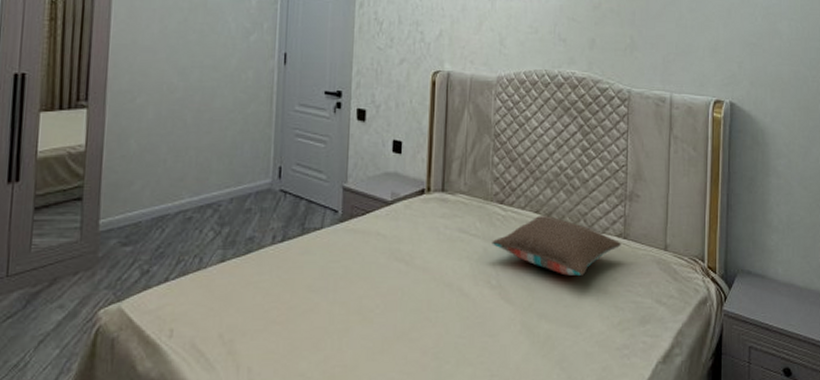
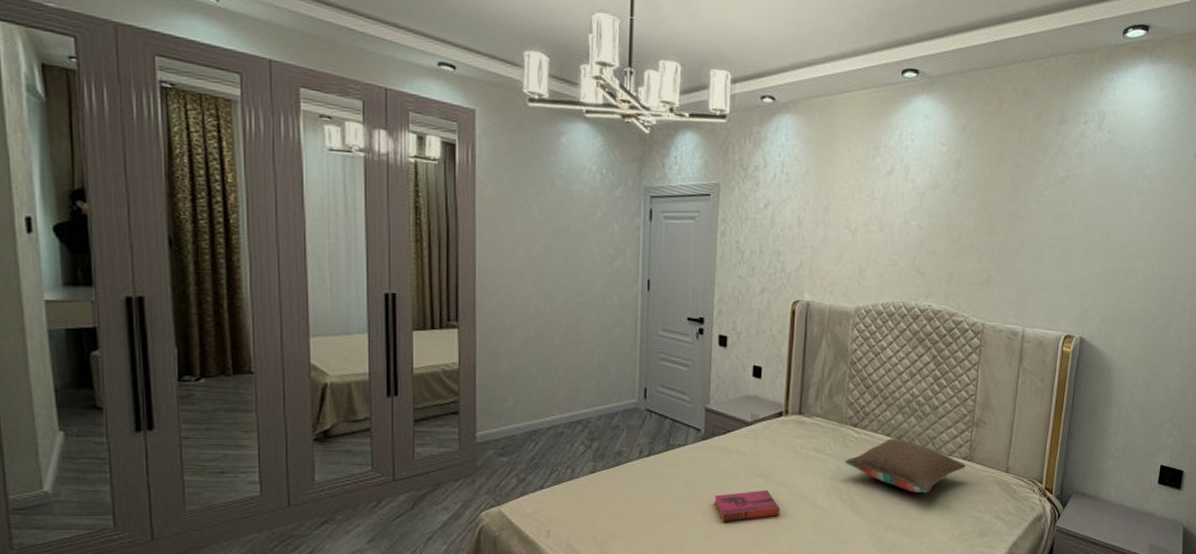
hardback book: none [352,276,424,315] -> present [714,489,781,522]

